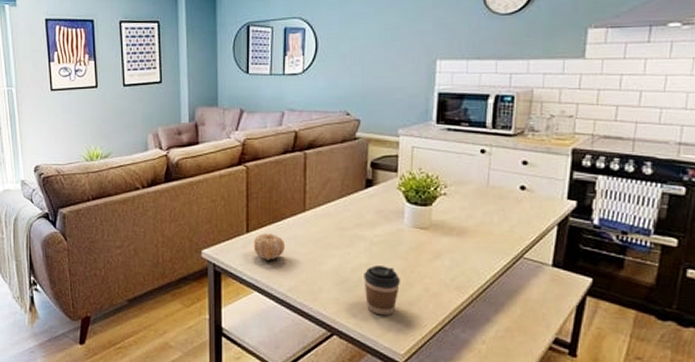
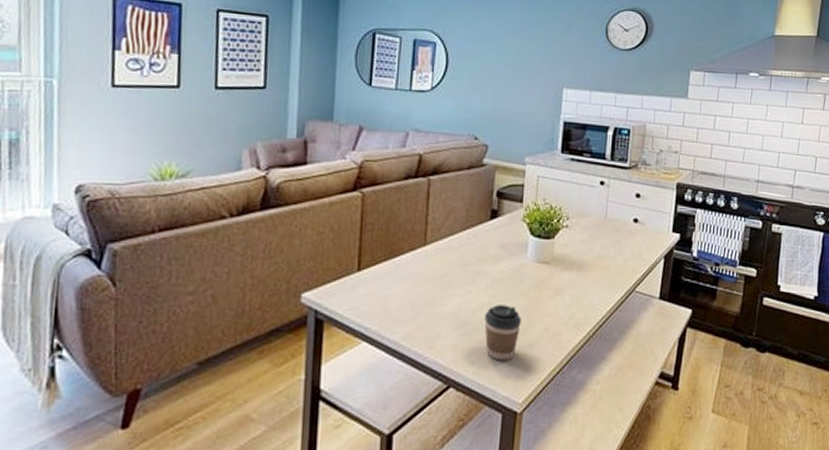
fruit: present [253,233,285,260] -> none [364,271,401,303]

